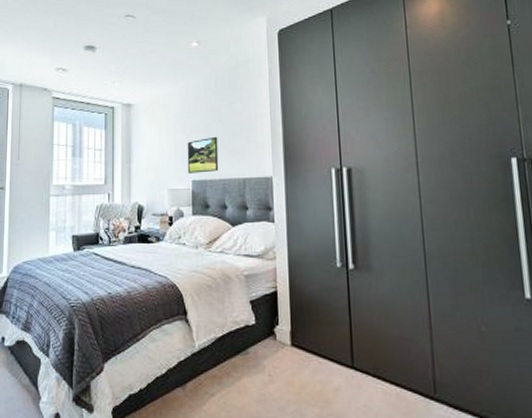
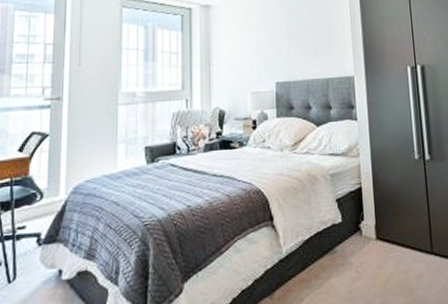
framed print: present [187,136,219,173] -> none [269,37,302,75]

